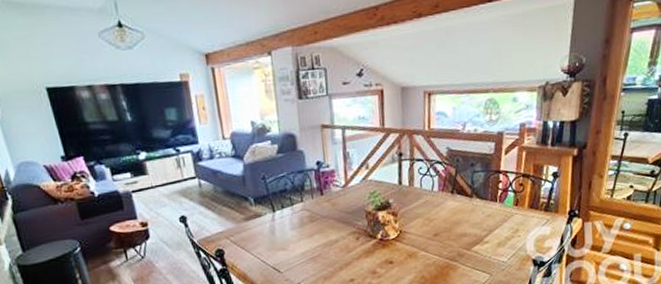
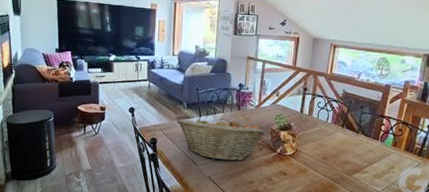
fruit basket: none [244,207,359,262] -> present [176,117,265,161]

